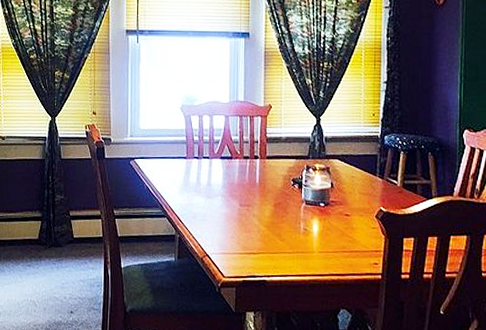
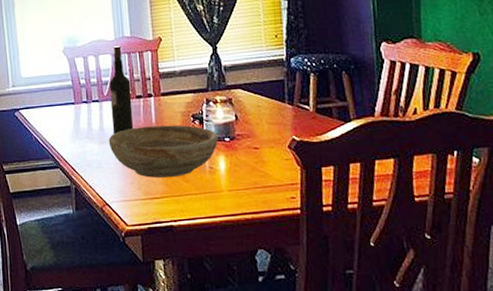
bowl: none [214,185,314,236] -> present [108,125,218,178]
wine bottle: none [219,109,240,191] -> present [109,46,134,135]

